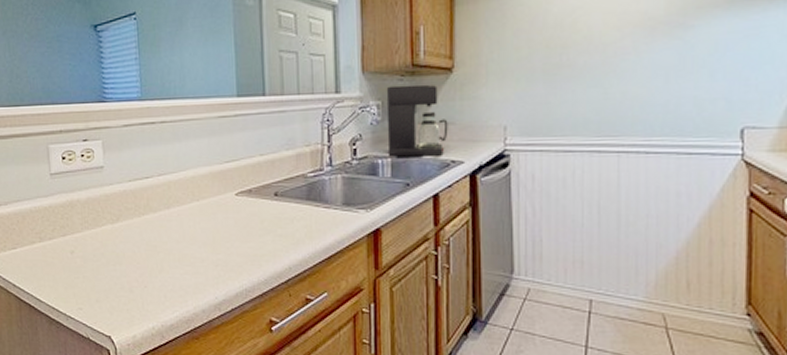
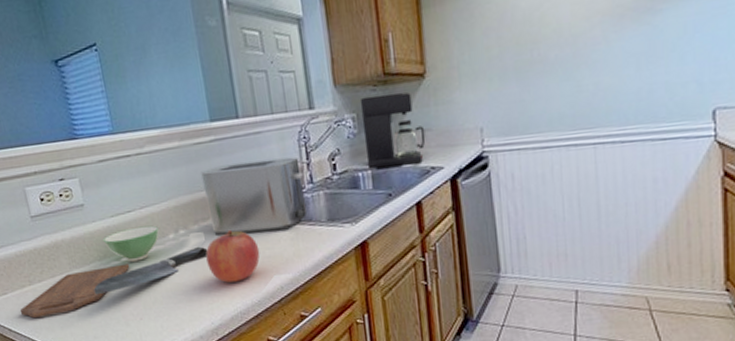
cutting board: none [26,229,141,275] -> present [20,263,130,318]
kitchen knife: none [102,218,220,258] -> present [93,246,208,295]
bowl: none [118,193,175,228] -> present [103,225,160,262]
fruit: none [217,204,272,258] -> present [205,229,260,283]
toaster: none [221,138,324,211] -> present [200,157,308,237]

